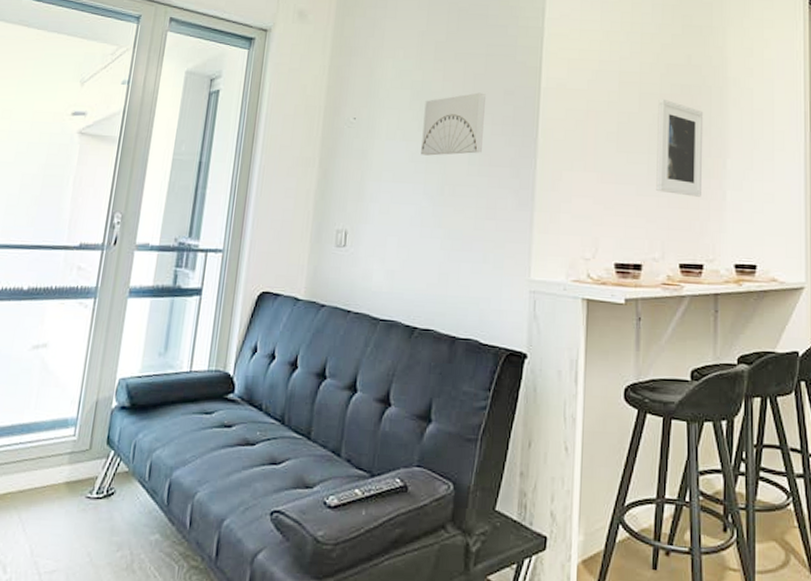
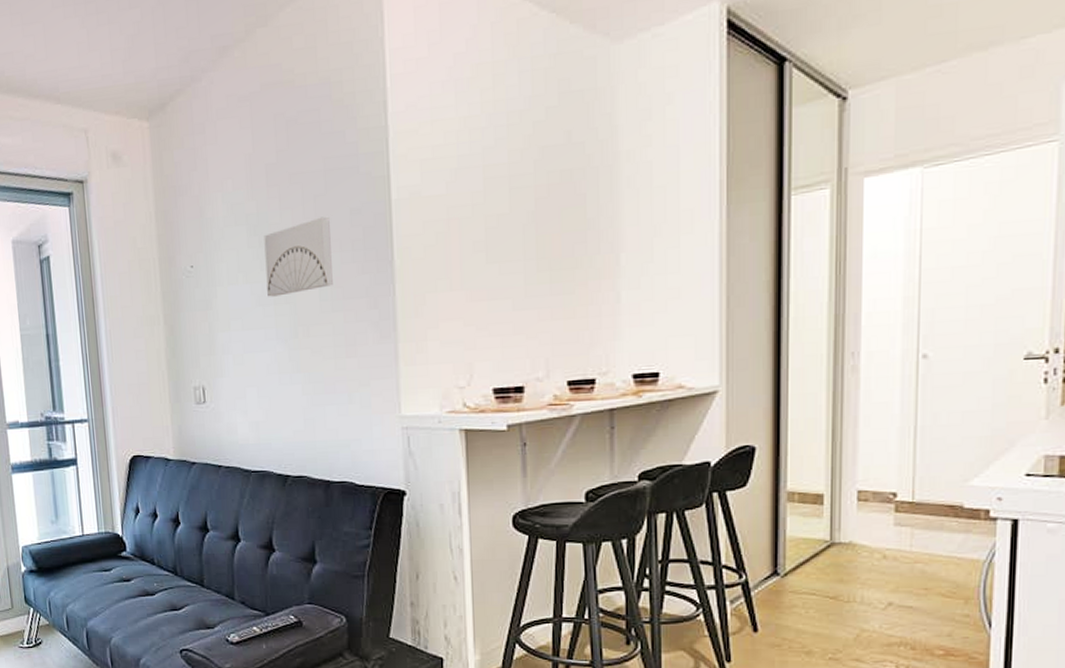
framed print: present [656,98,704,197] -> none [533,191,591,304]

